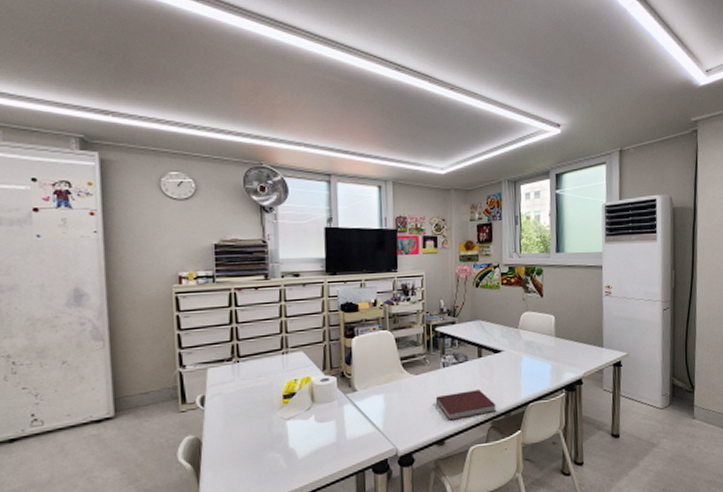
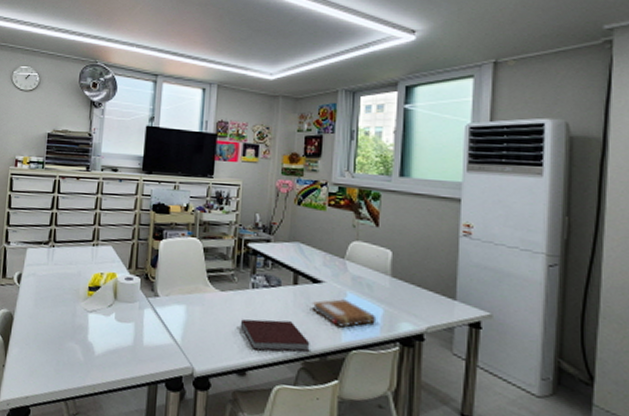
notebook: none [495,362,547,386] -> present [311,299,377,328]

